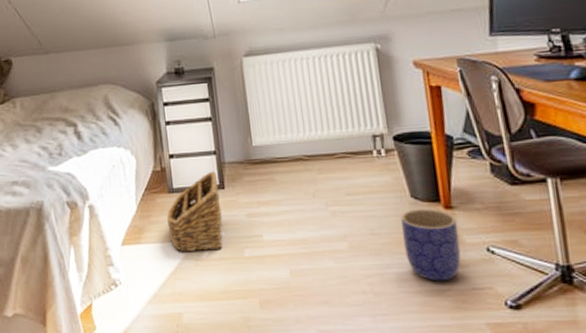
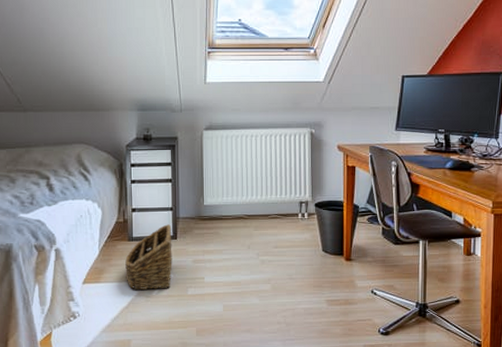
planter: present [401,208,461,281] -> none [313,260,354,315]

